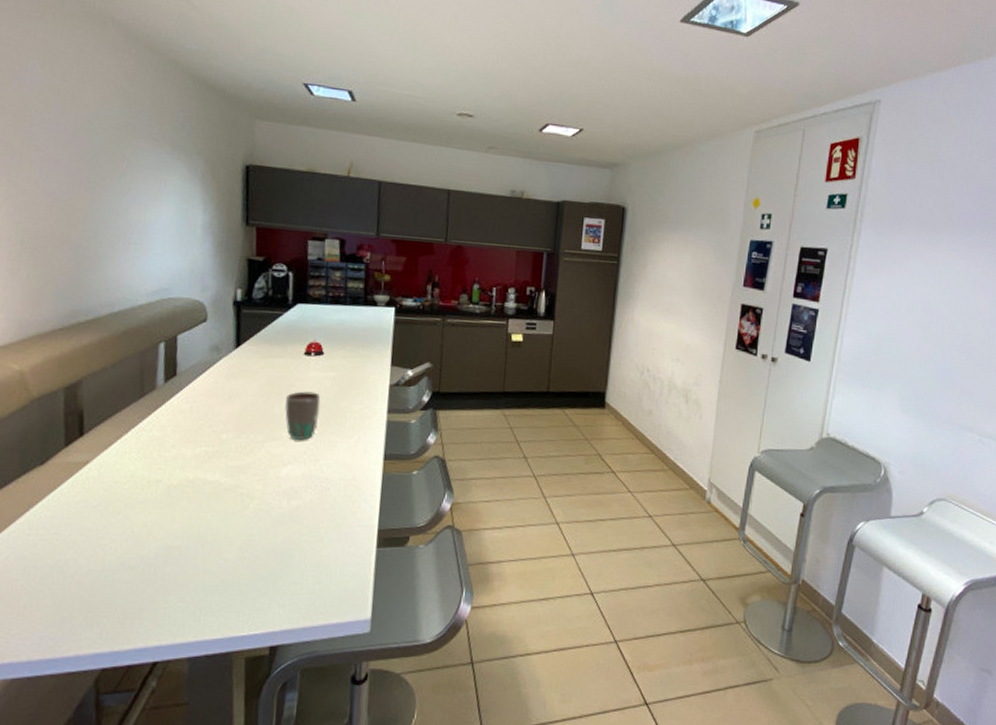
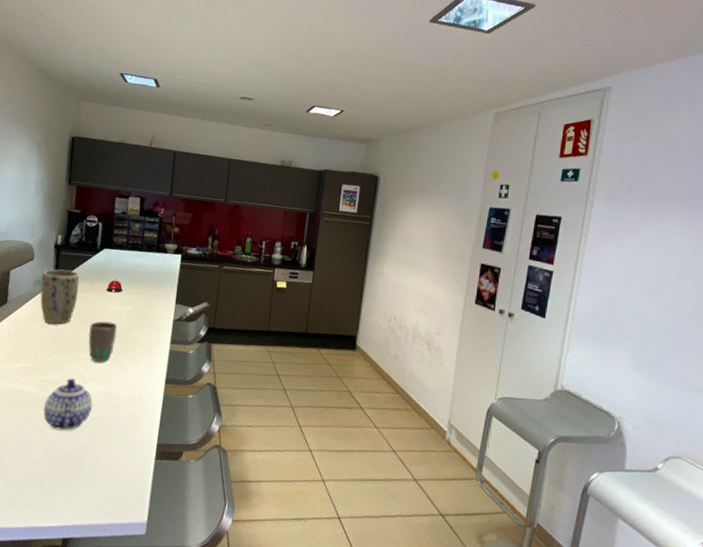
plant pot: none [219,331,269,398] -> present [40,269,80,324]
teapot: none [234,461,296,524] -> present [43,378,93,431]

